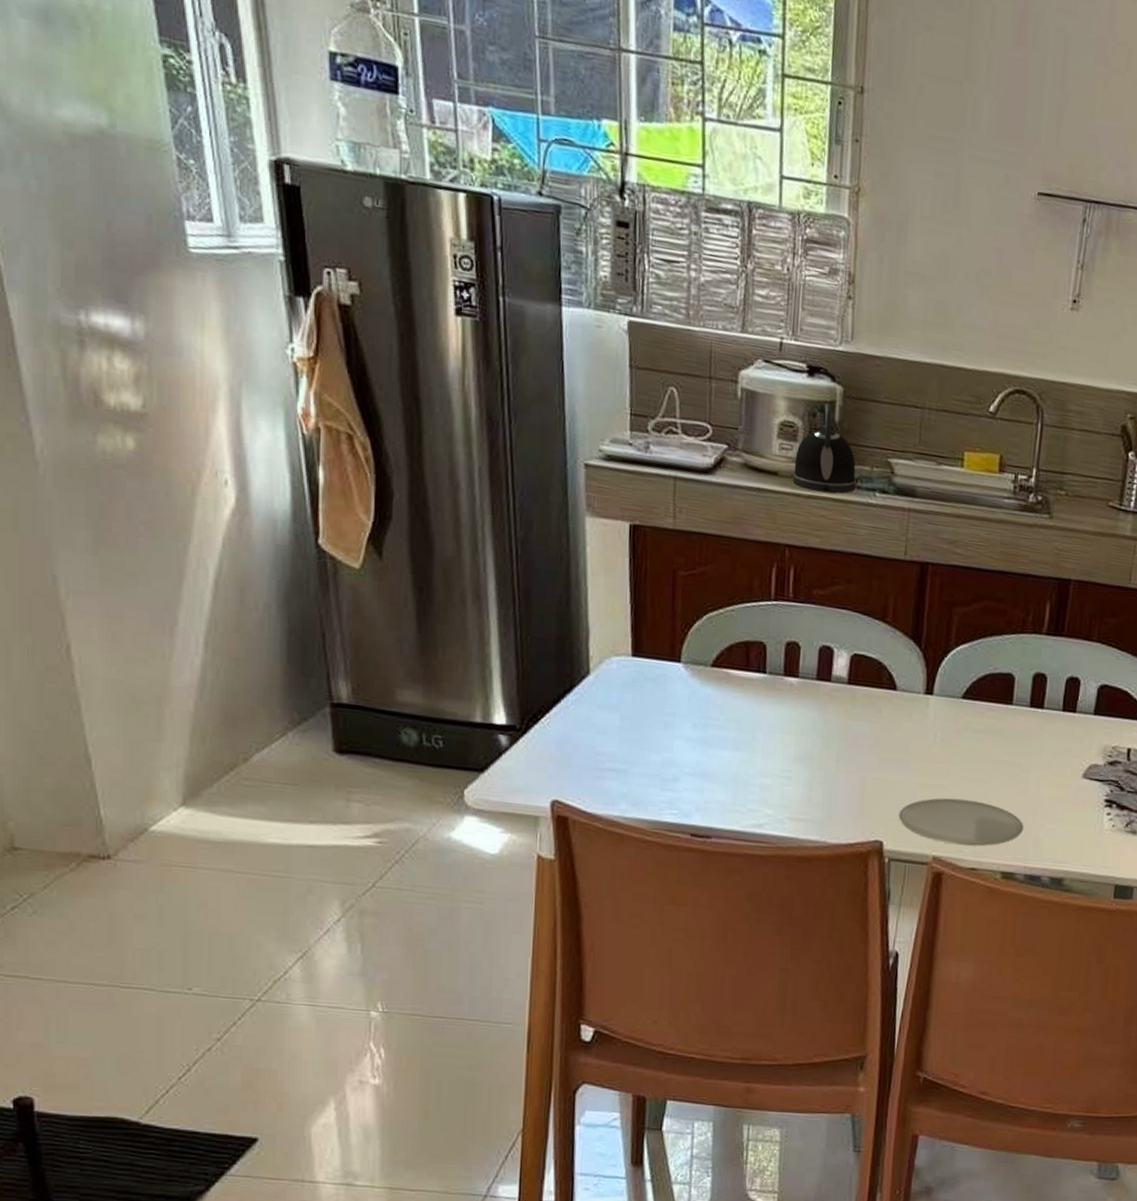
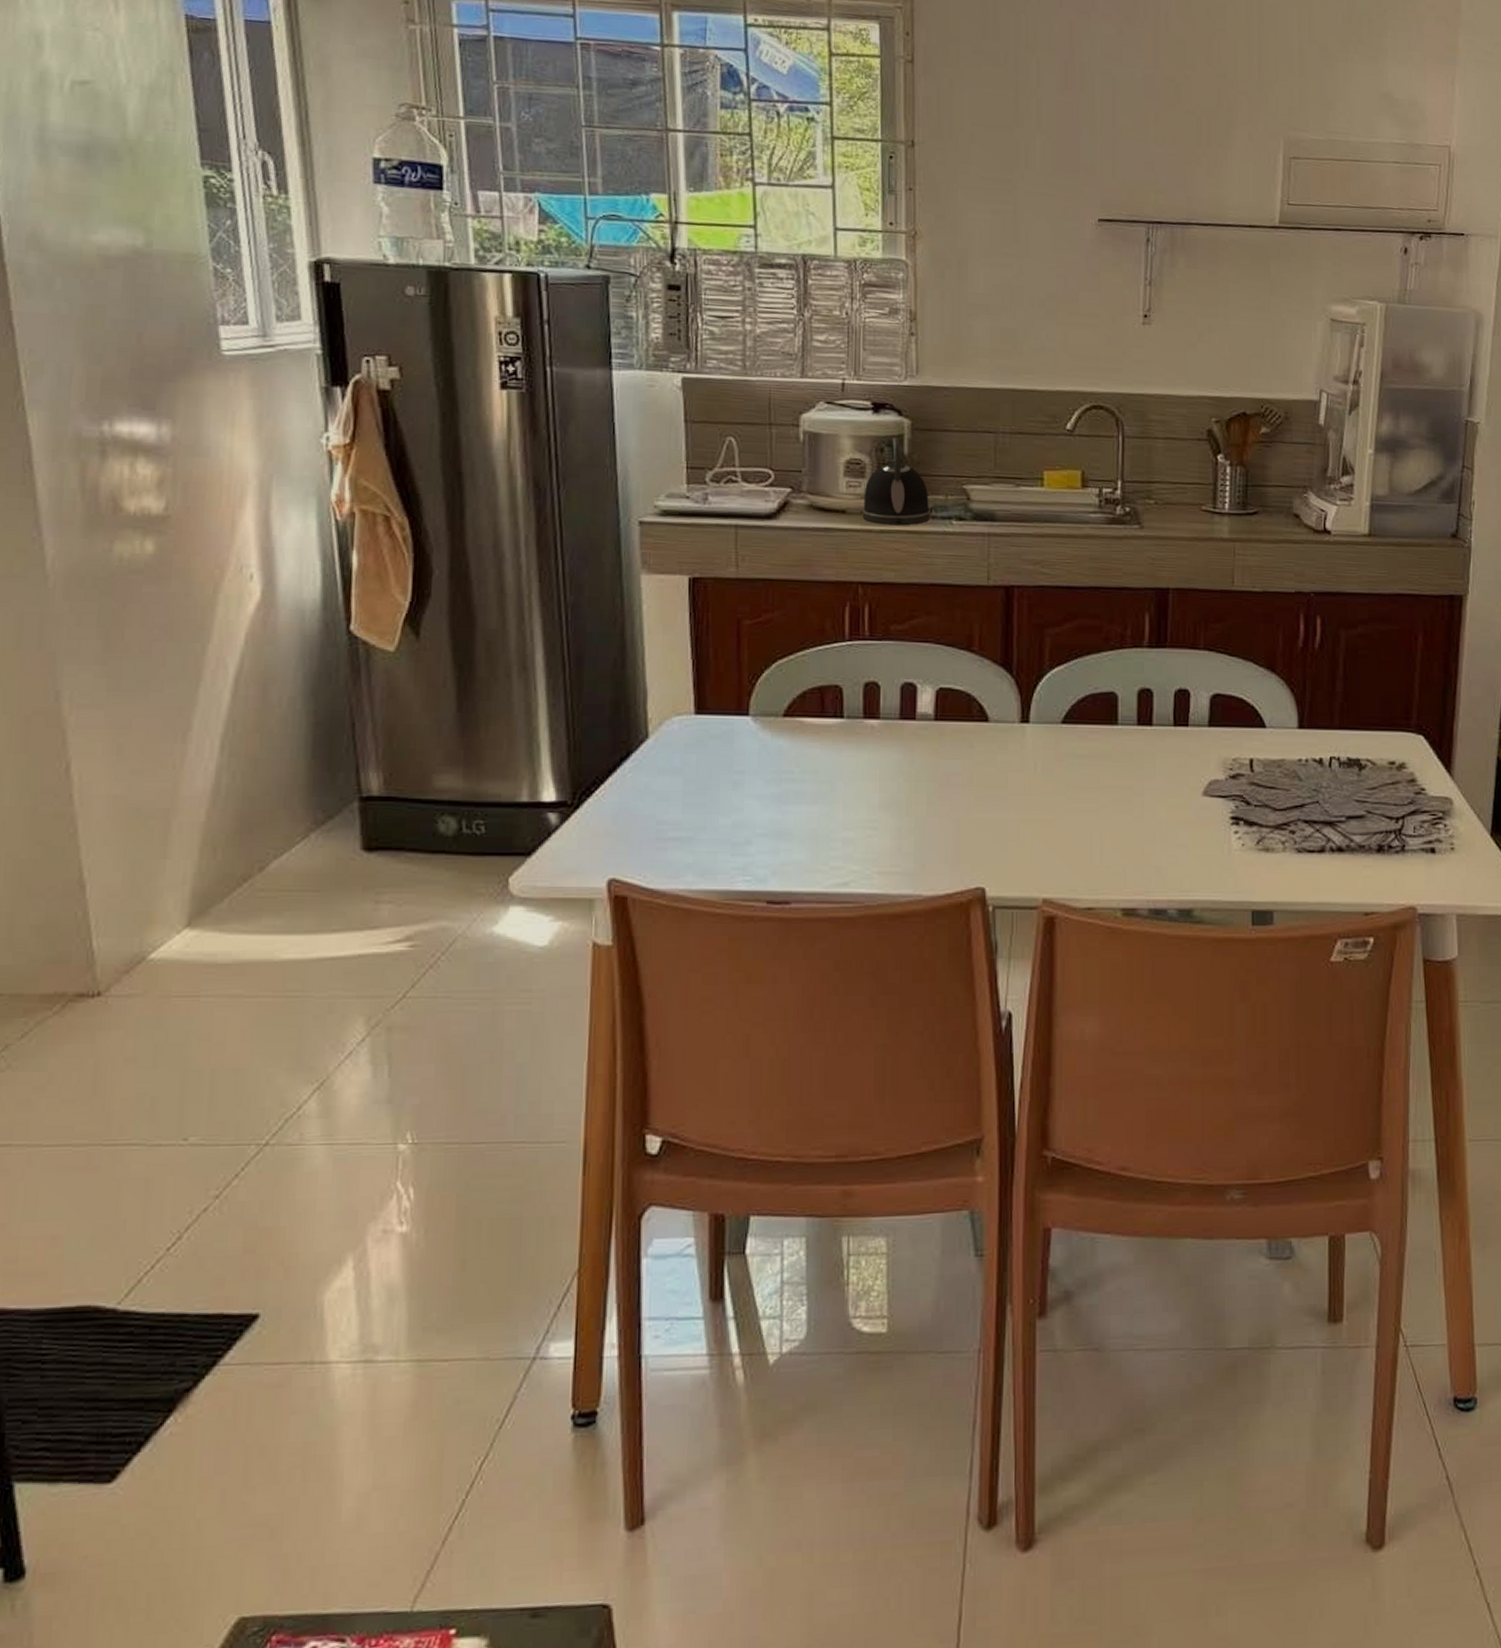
plate: present [898,798,1025,846] -> none [1000,832,1143,884]

